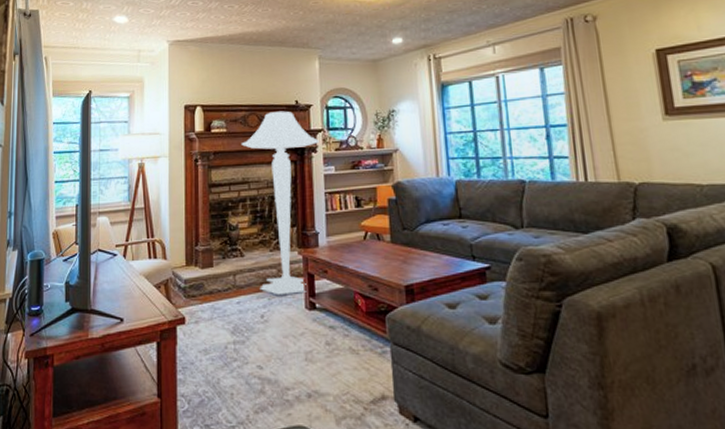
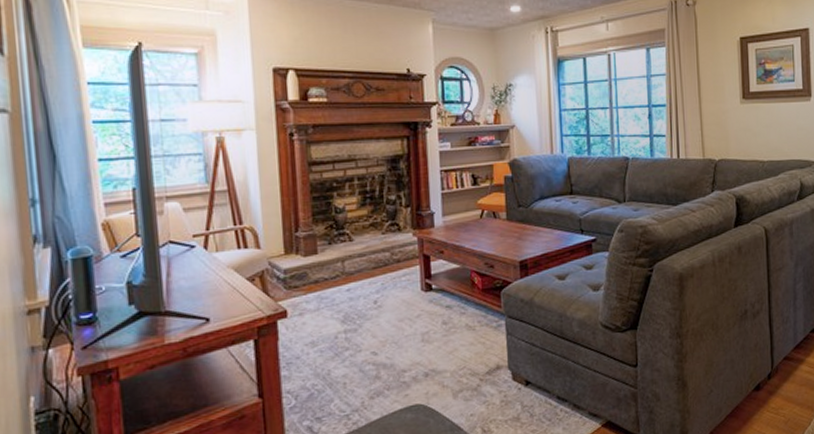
floor lamp: present [241,111,319,295] -> none [345,80,434,279]

